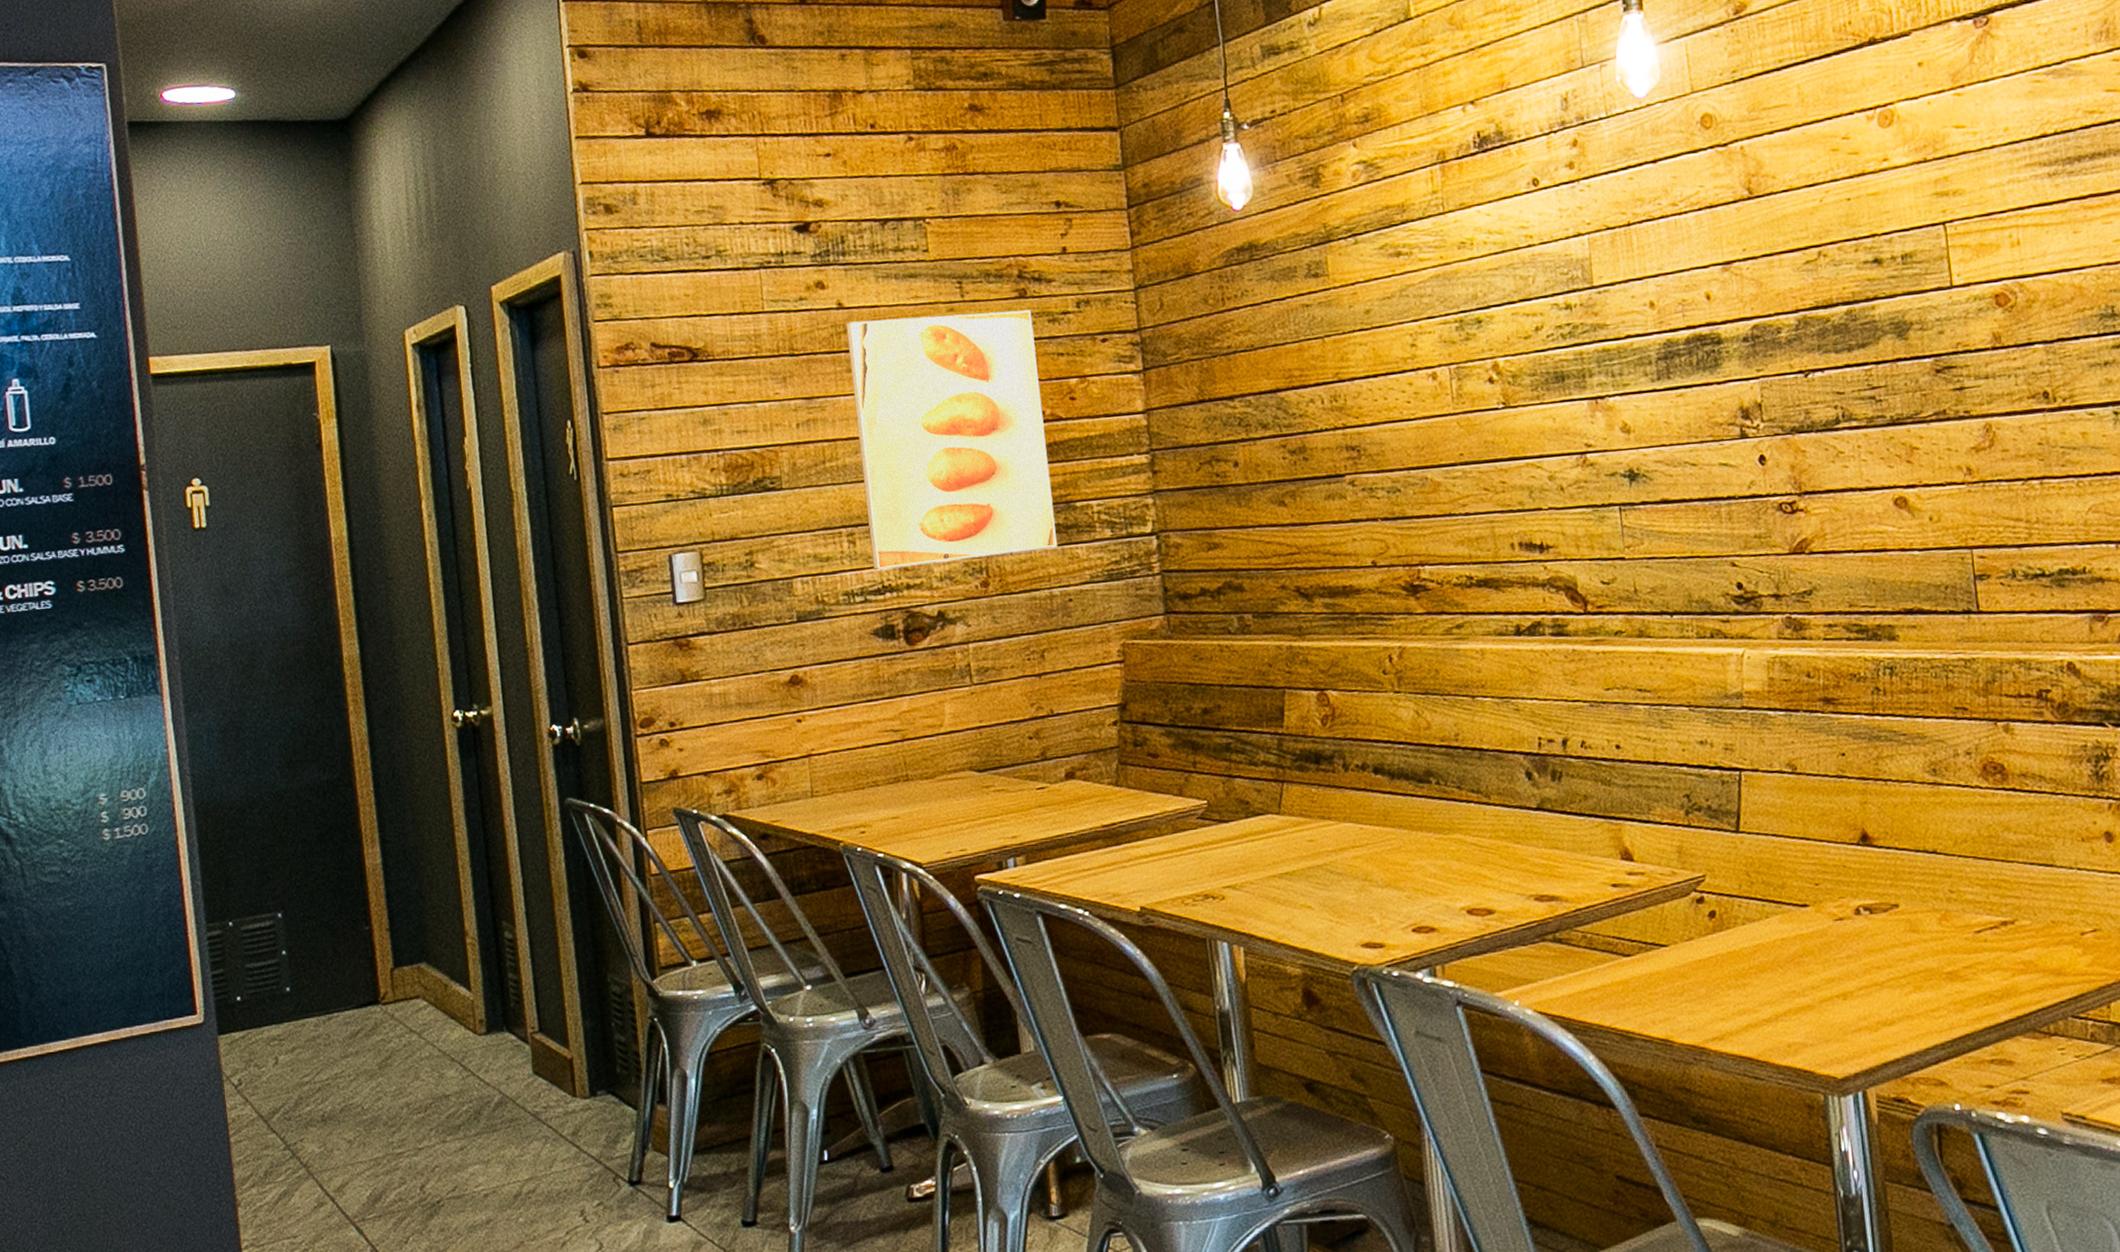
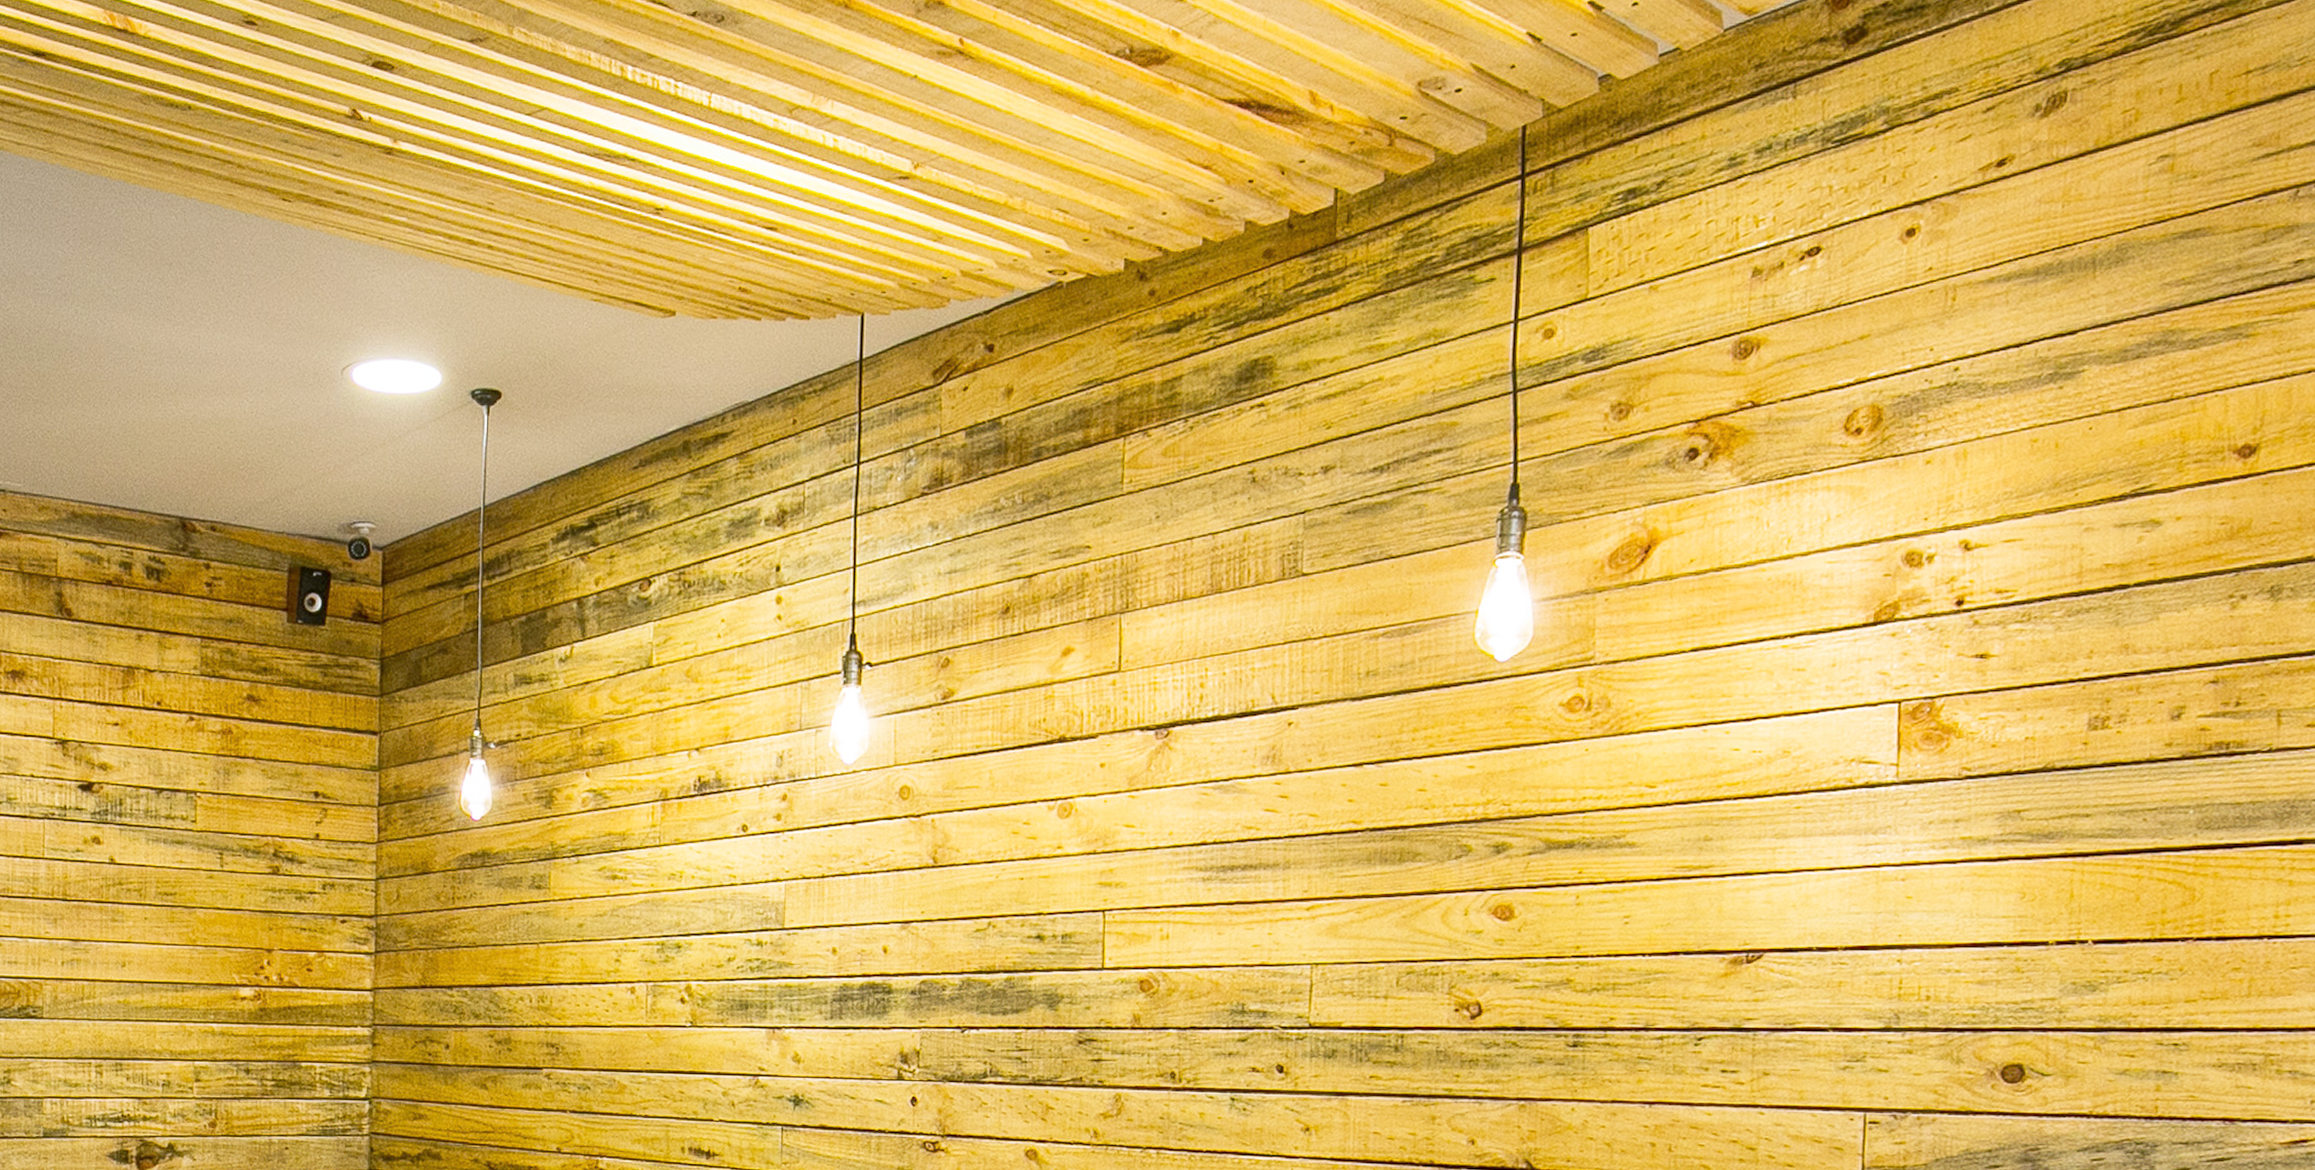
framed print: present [846,309,1058,571] -> none [115,877,282,1101]

